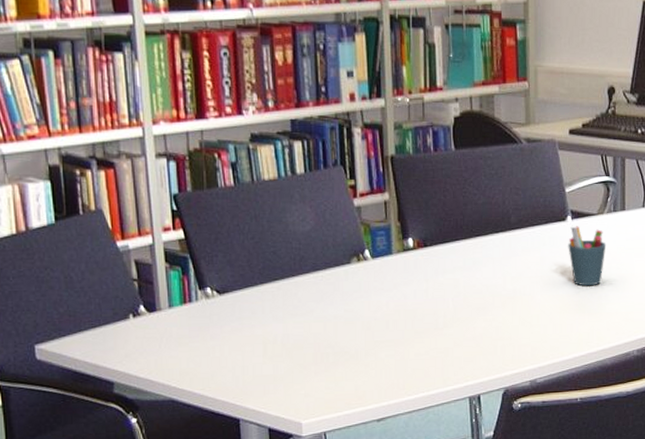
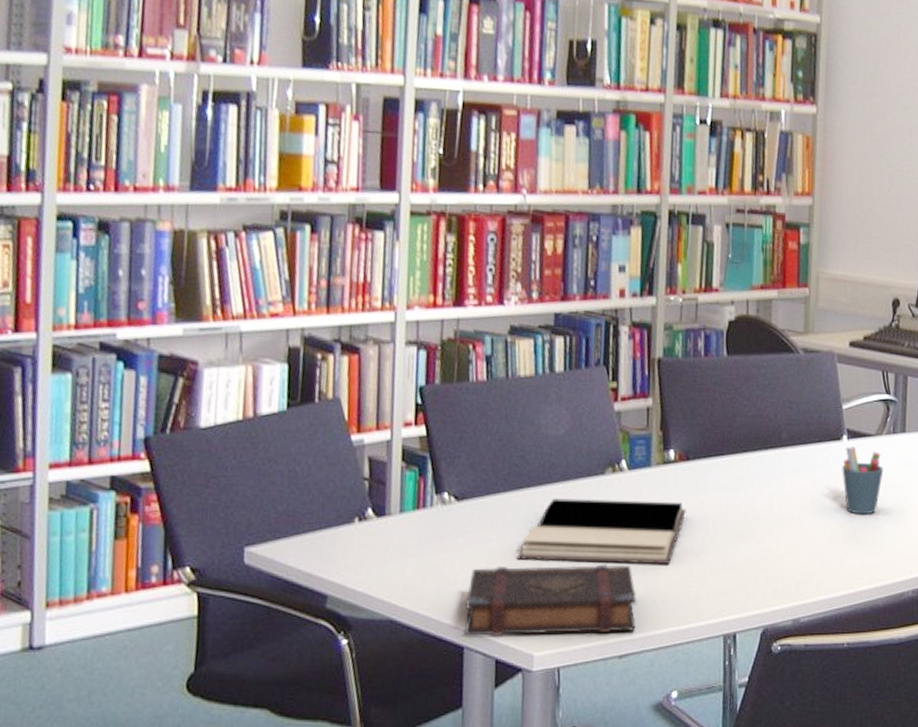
book: none [237,342,390,410] -> present [465,564,637,636]
book: none [278,284,427,343] -> present [516,498,686,565]

